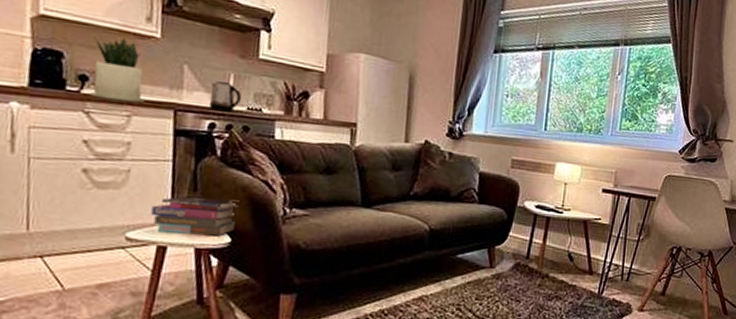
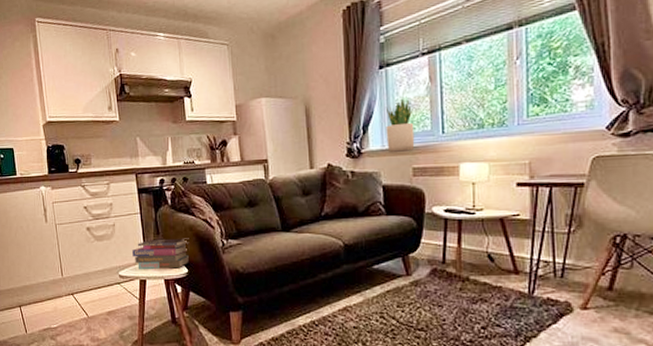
planter: present [88,36,146,104] -> none [80,126,117,176]
kettle: present [208,81,242,113] -> none [156,145,179,169]
planter: none [490,87,521,142] -> present [385,98,415,152]

